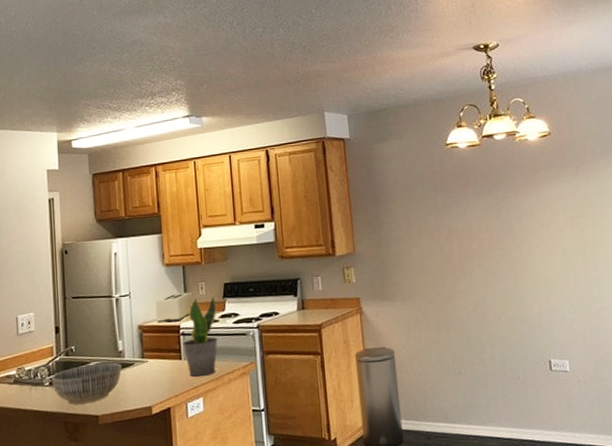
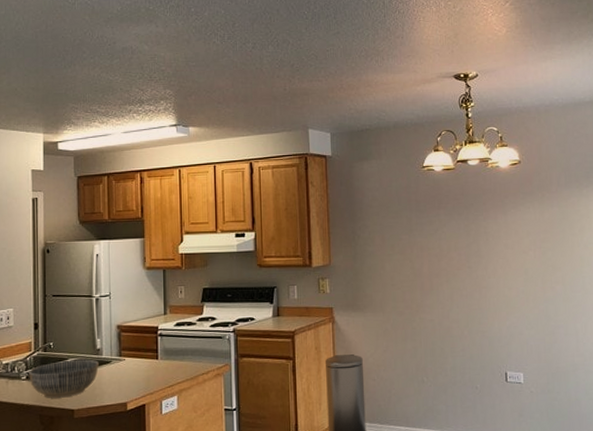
toaster: present [155,292,193,323] -> none [135,295,172,324]
potted plant: present [182,296,218,377] -> none [160,300,195,376]

